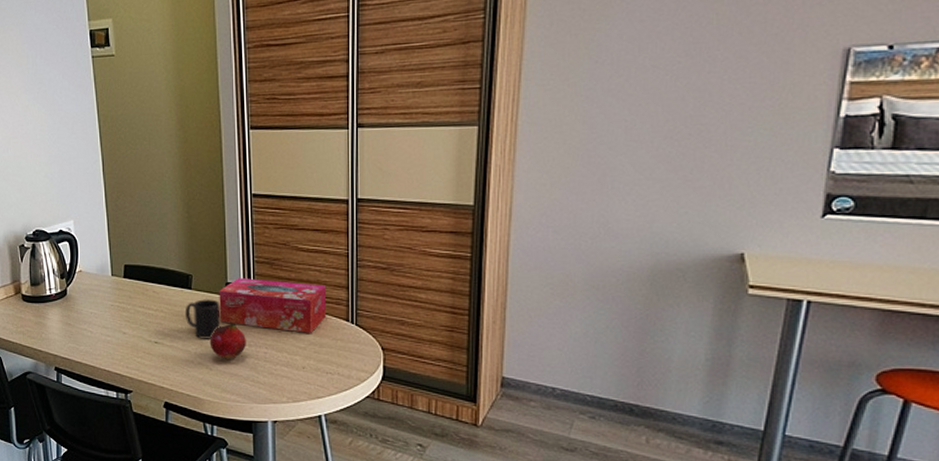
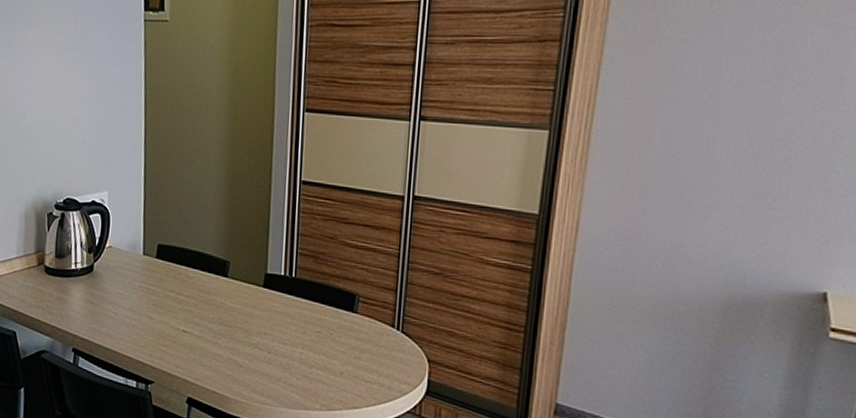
mug: present [184,299,221,339] -> none [218,289,257,333]
fruit: present [209,323,246,359] -> none [242,317,282,357]
tissue box: present [219,278,327,333] -> none [255,270,374,337]

